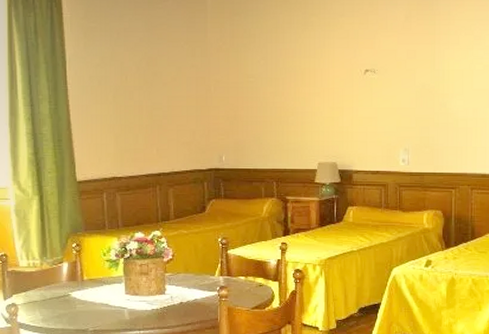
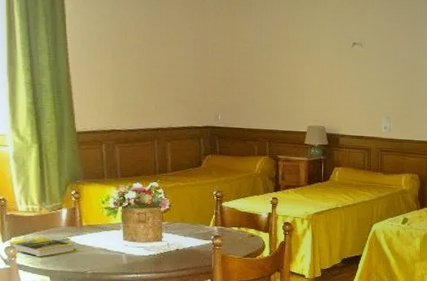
book: none [9,293,75,315] -> present [8,236,74,257]

